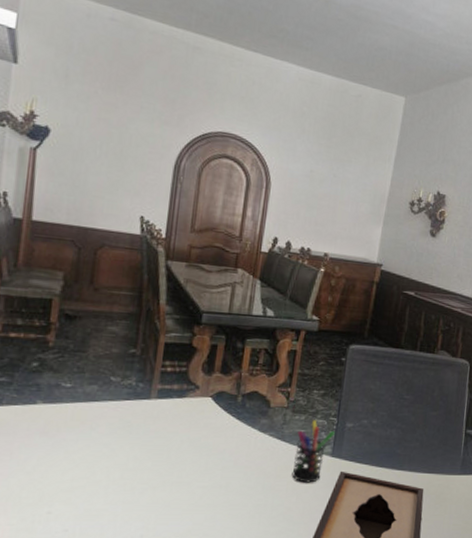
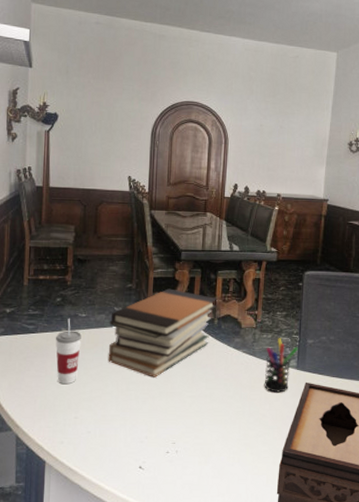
cup: none [26,389,64,471] -> present [56,319,81,385]
book stack: none [97,357,242,464] -> present [108,288,216,377]

